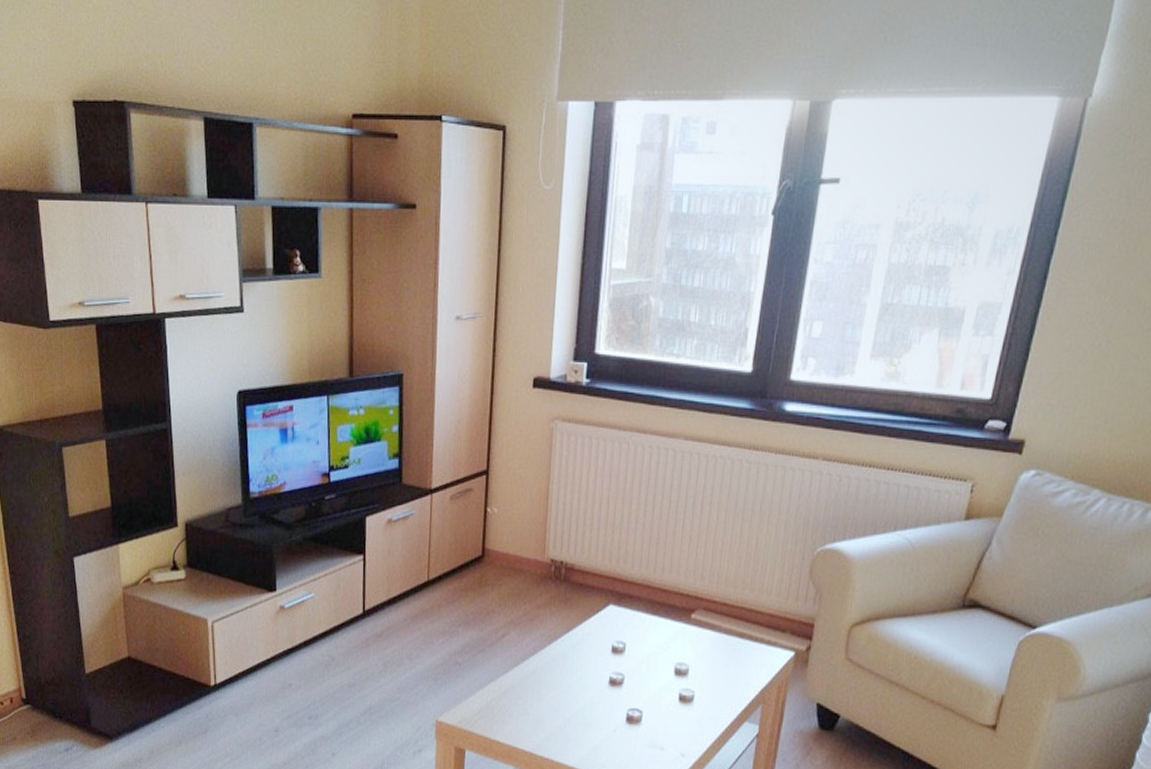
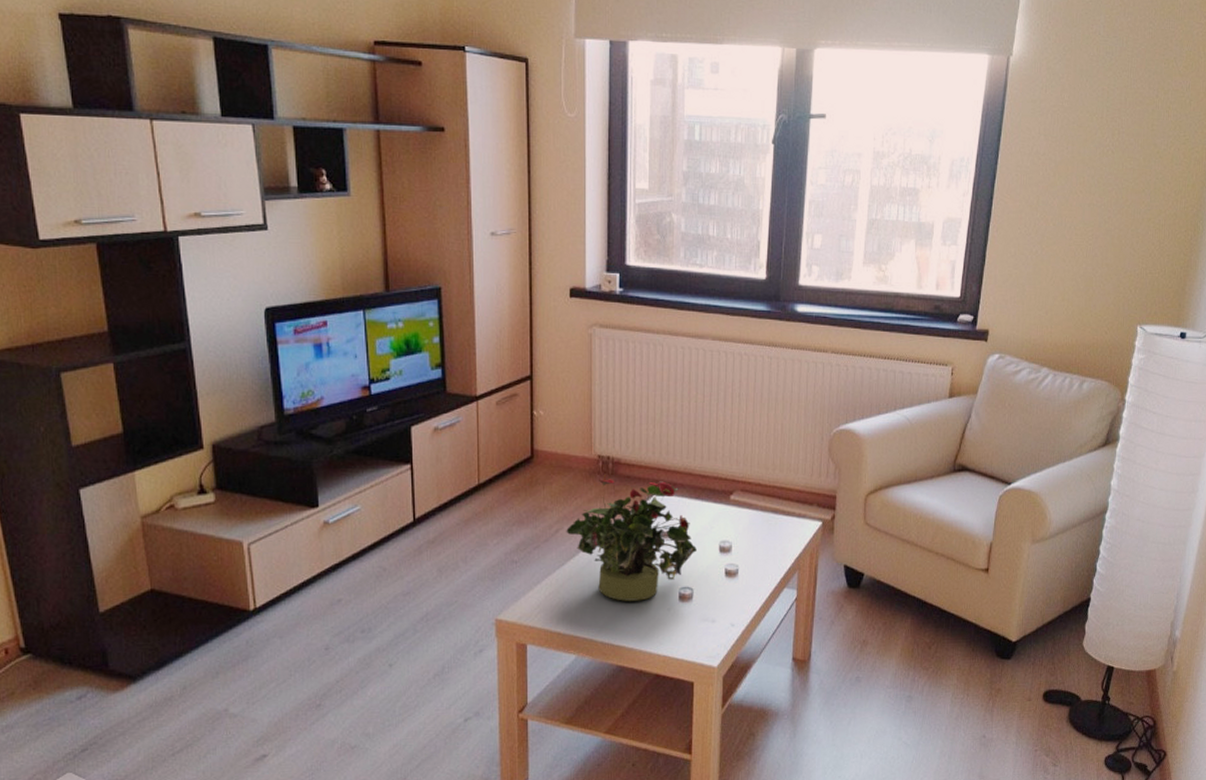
potted plant: none [512,581,651,718] -> present [566,475,698,601]

